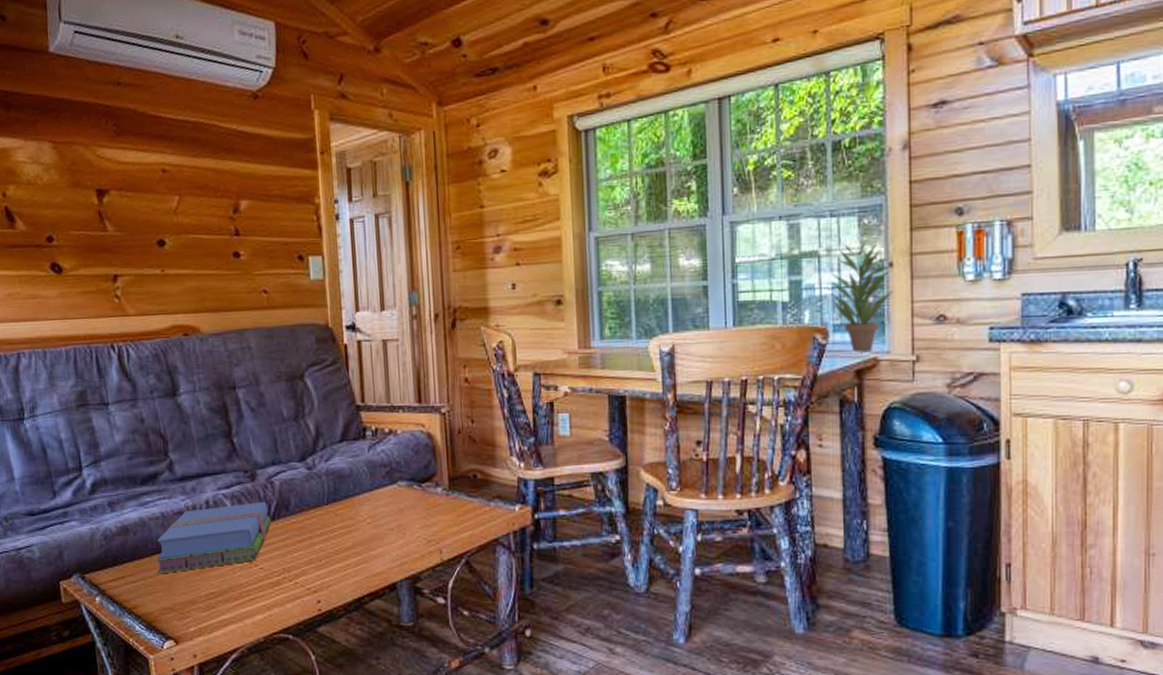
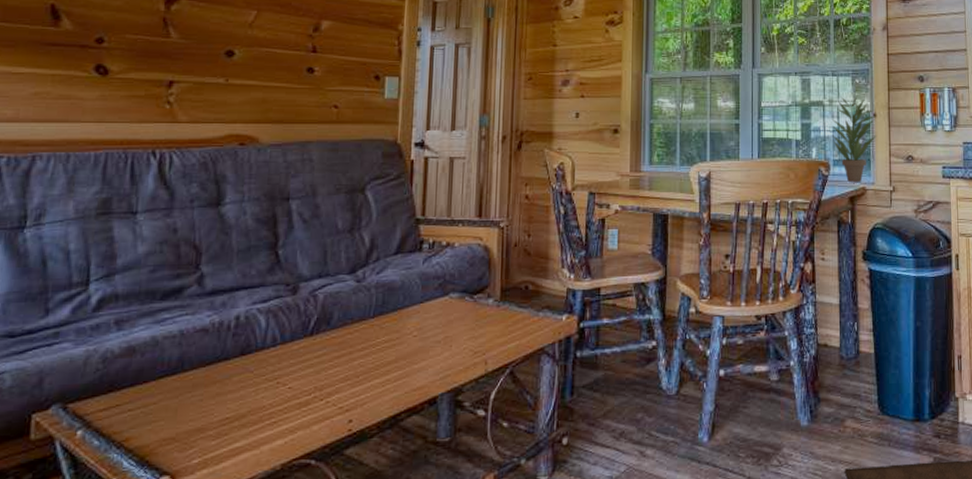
books: present [155,502,271,574] -> none [162,317,308,400]

